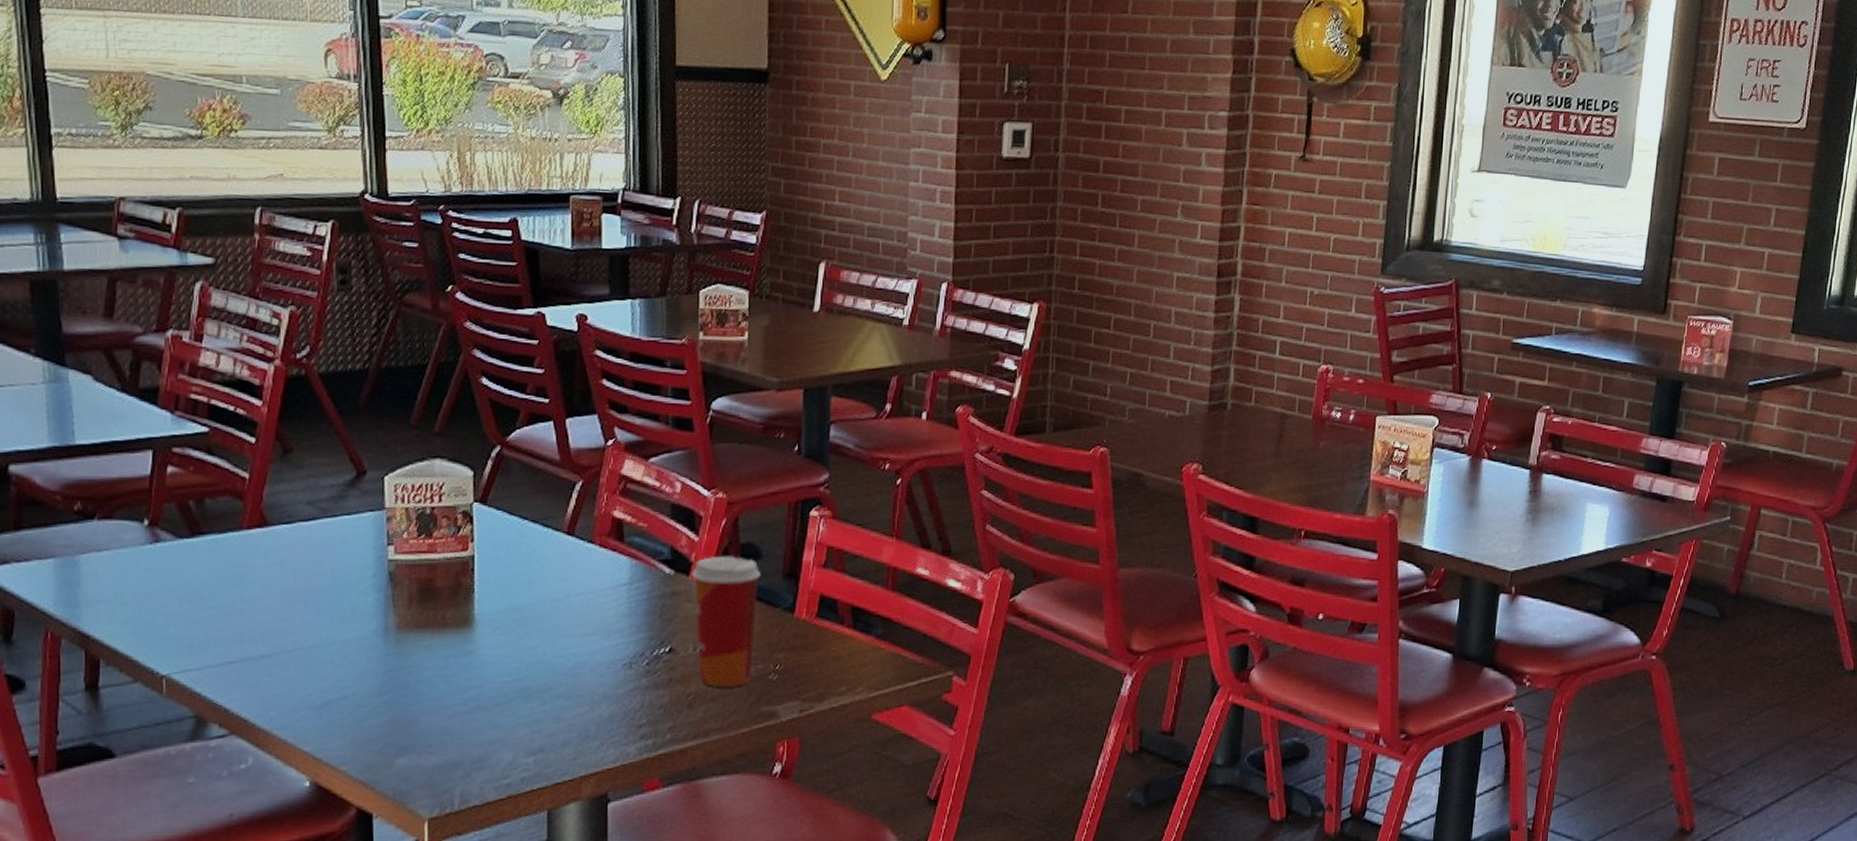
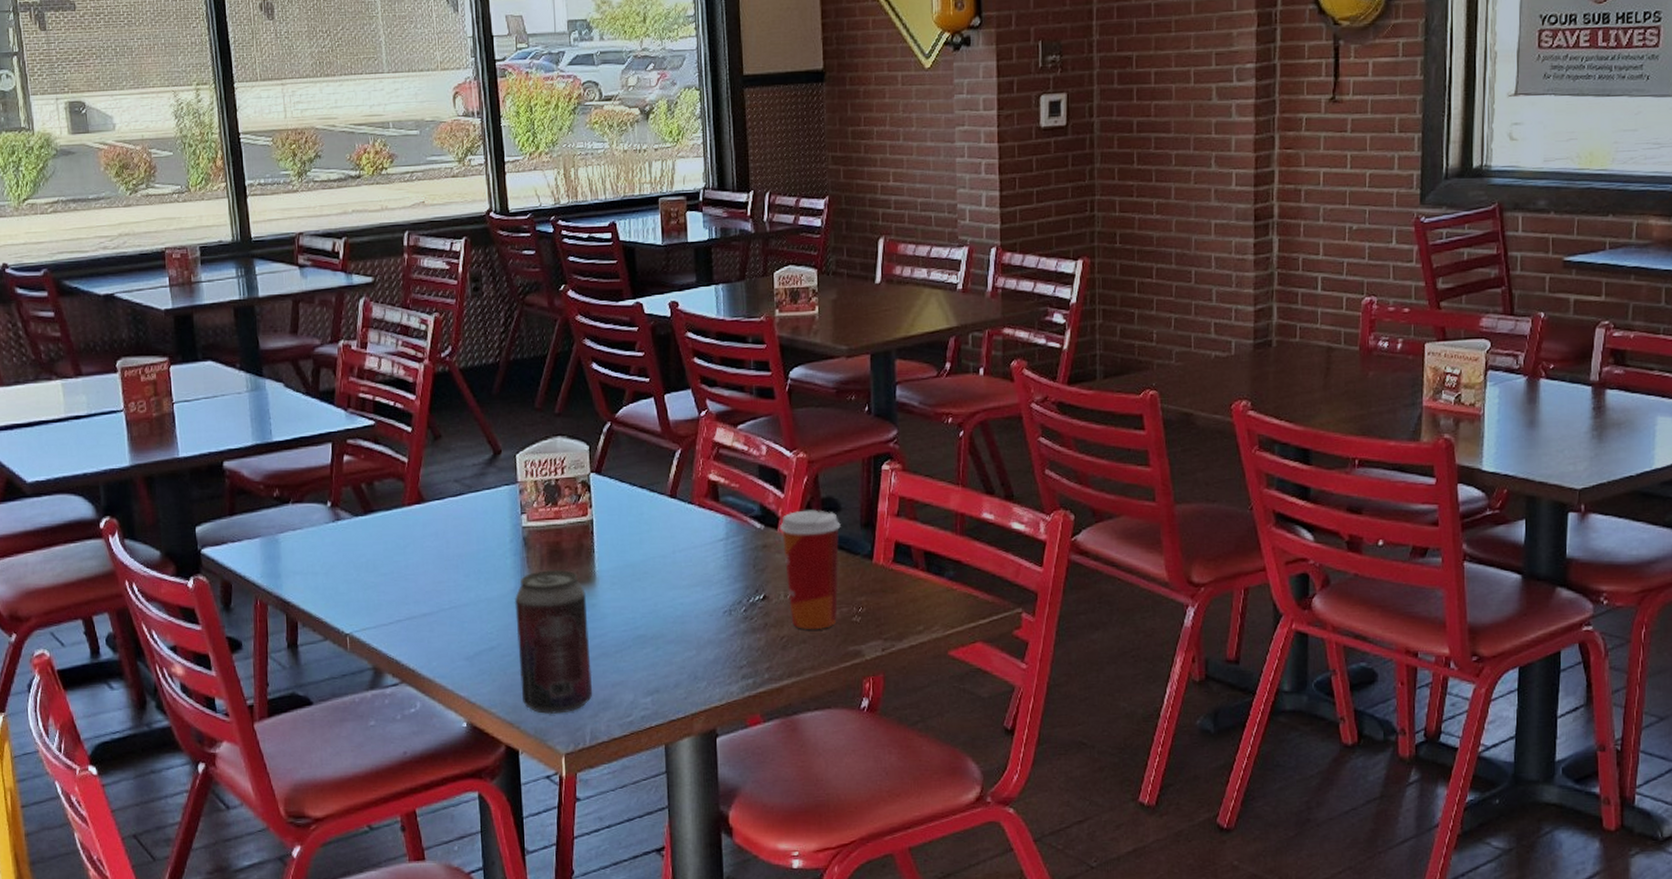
beverage can: none [374,609,465,775] -> present [514,569,593,715]

